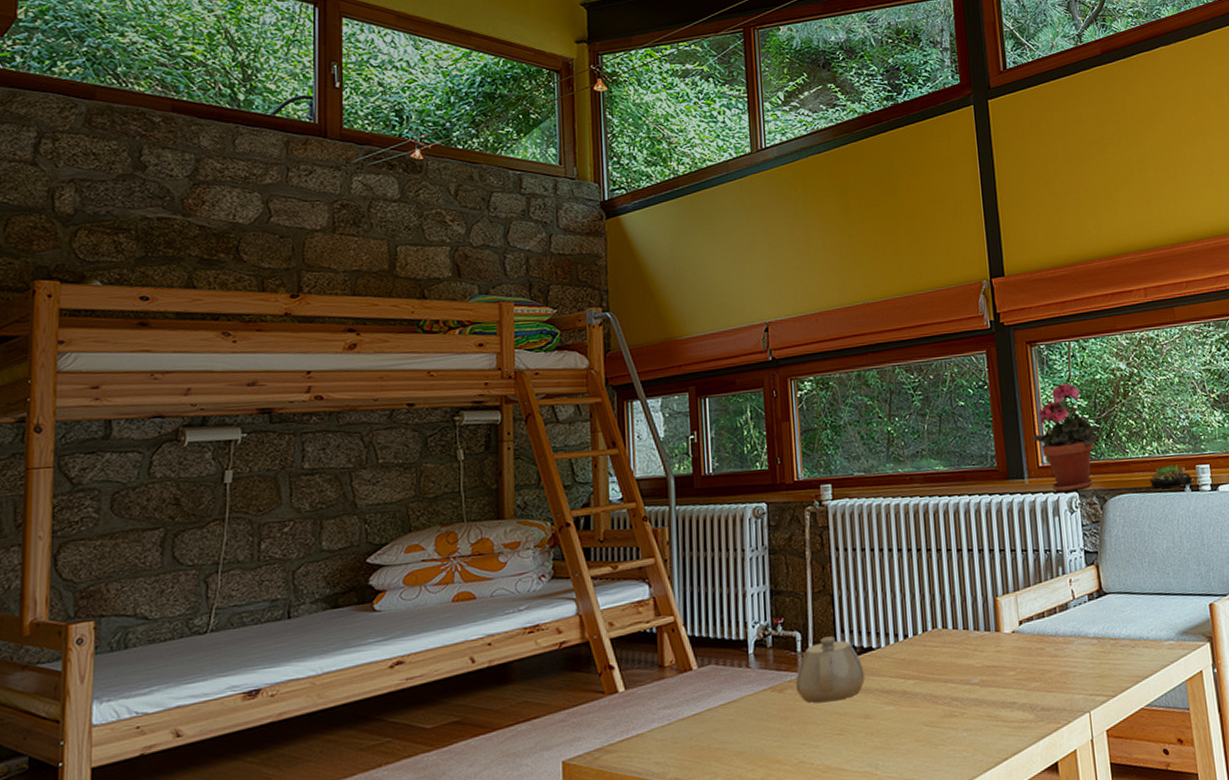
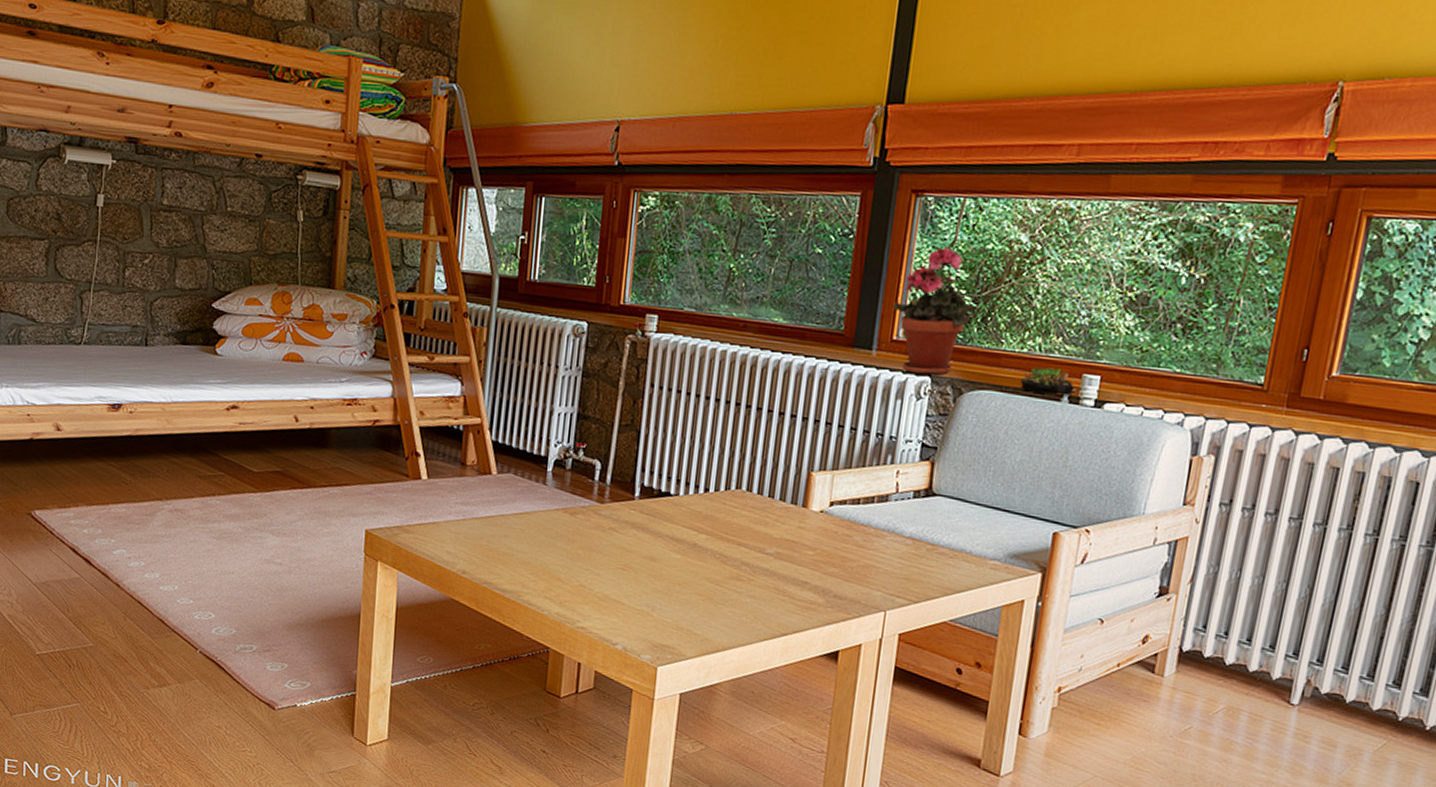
teapot: present [795,636,866,703] -> none [587,472,659,537]

